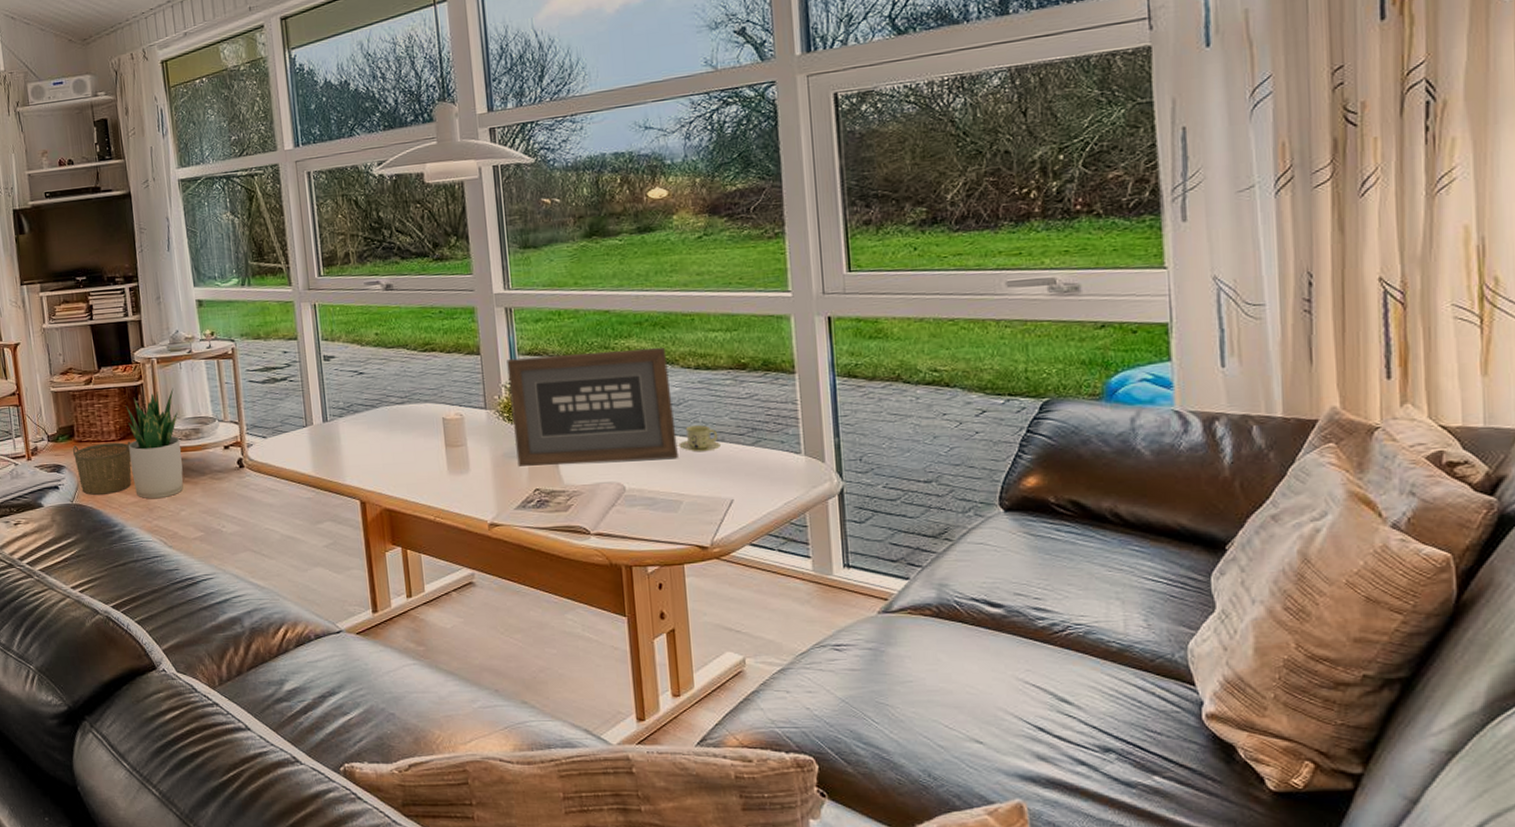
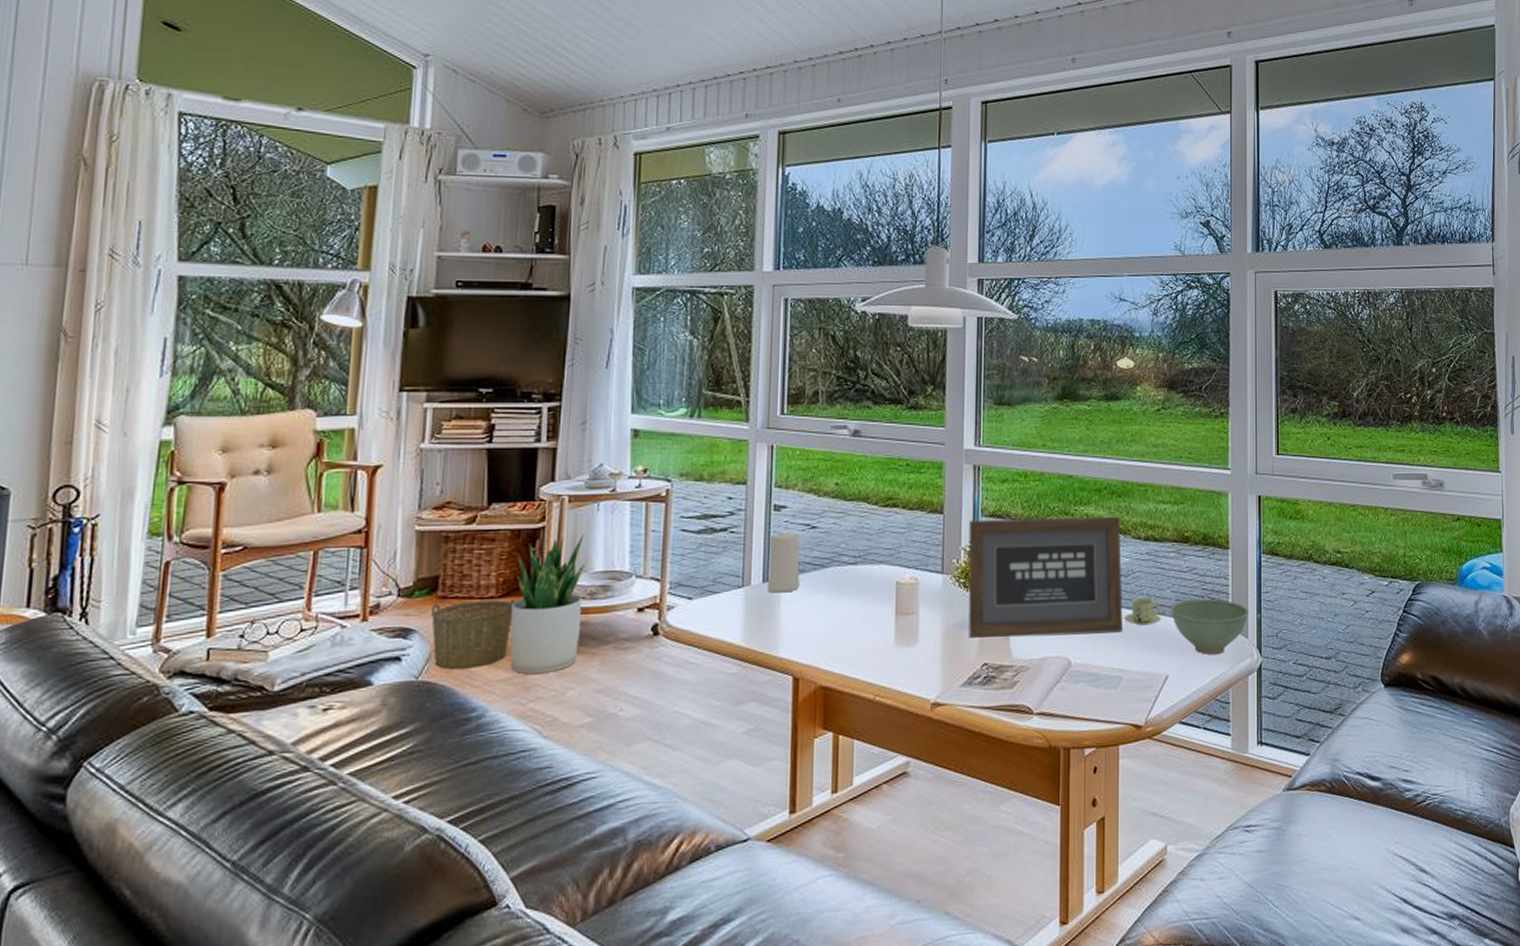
candle: none [324,379,355,431] -> present [767,533,800,593]
bowl: none [730,424,824,479] -> present [1170,598,1249,655]

